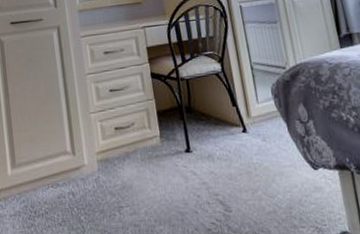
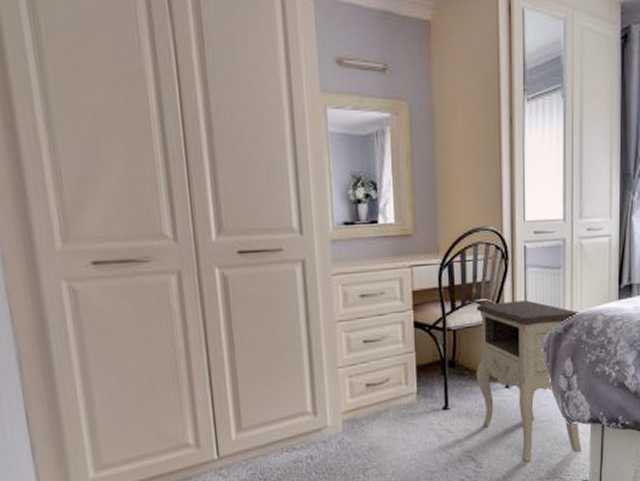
nightstand: none [204,51,334,208] -> present [476,300,582,462]

